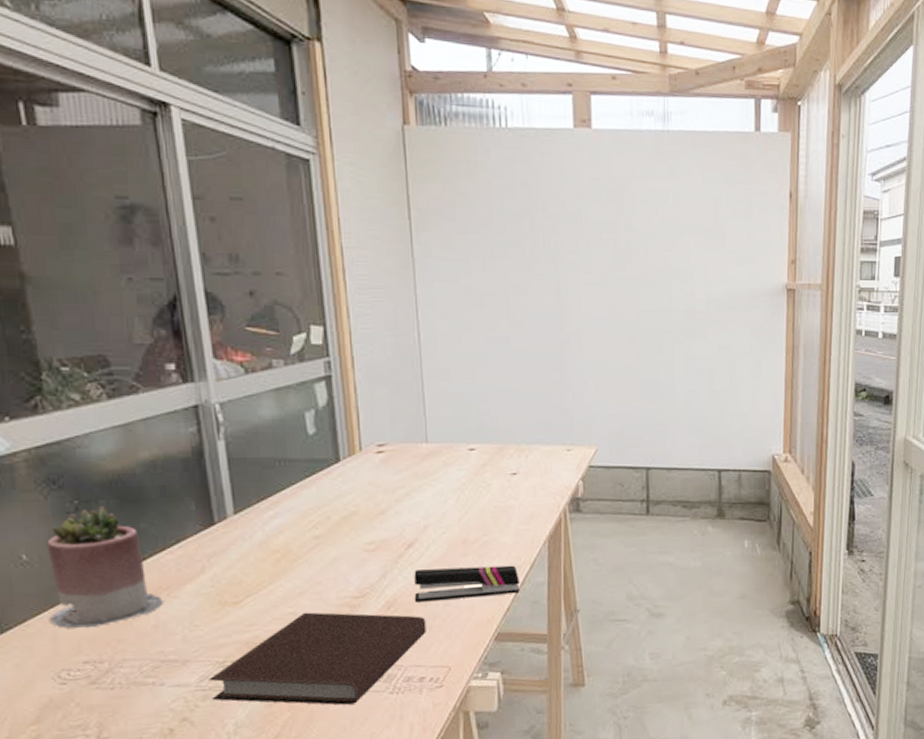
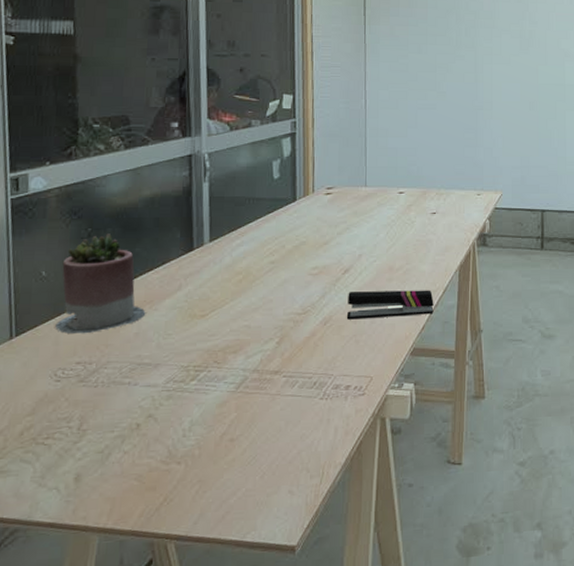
notebook: present [209,612,427,705] -> none [174,325,355,408]

